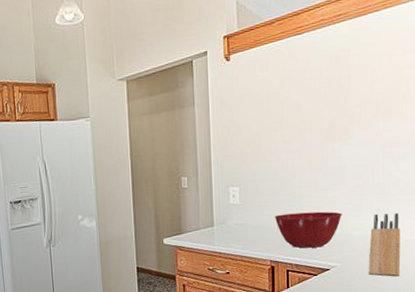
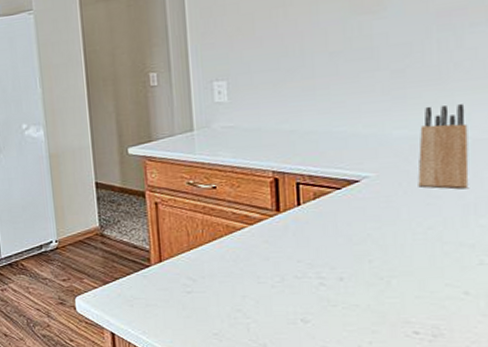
mixing bowl: present [274,211,342,249] -> none [276,106,376,155]

